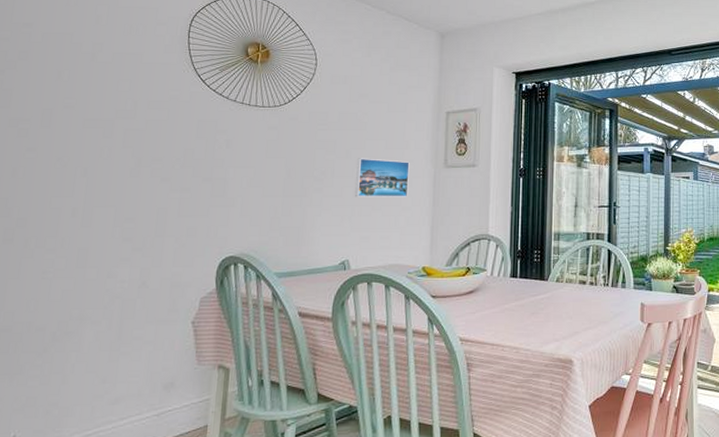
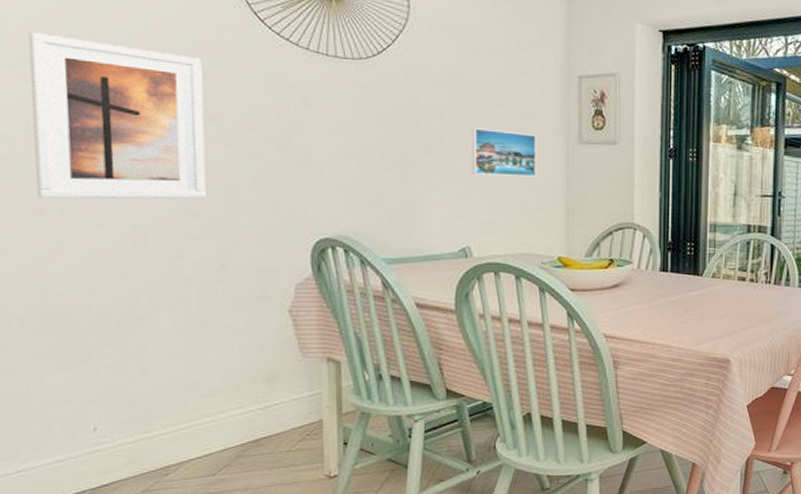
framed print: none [10,99,153,229] -> present [28,32,206,199]

